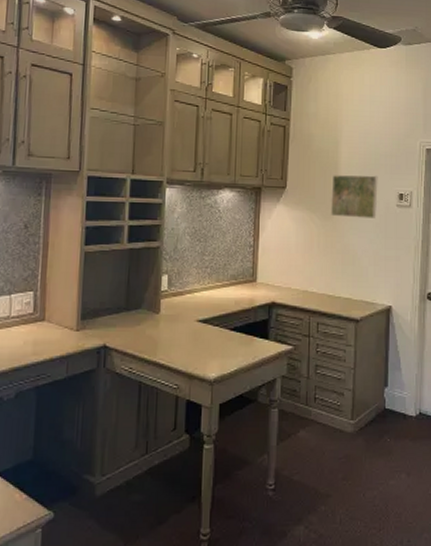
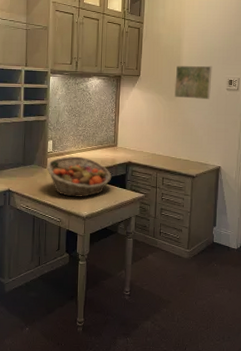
fruit basket: none [159,296,250,353] -> present [46,156,112,197]

